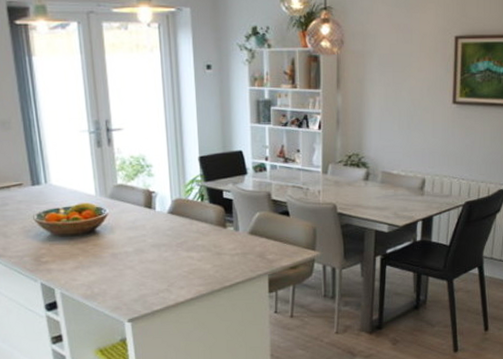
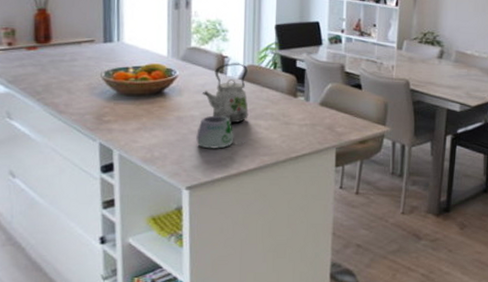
mug: none [132,247,180,283] -> present [196,113,245,149]
kettle: none [133,197,181,257] -> present [202,63,249,124]

